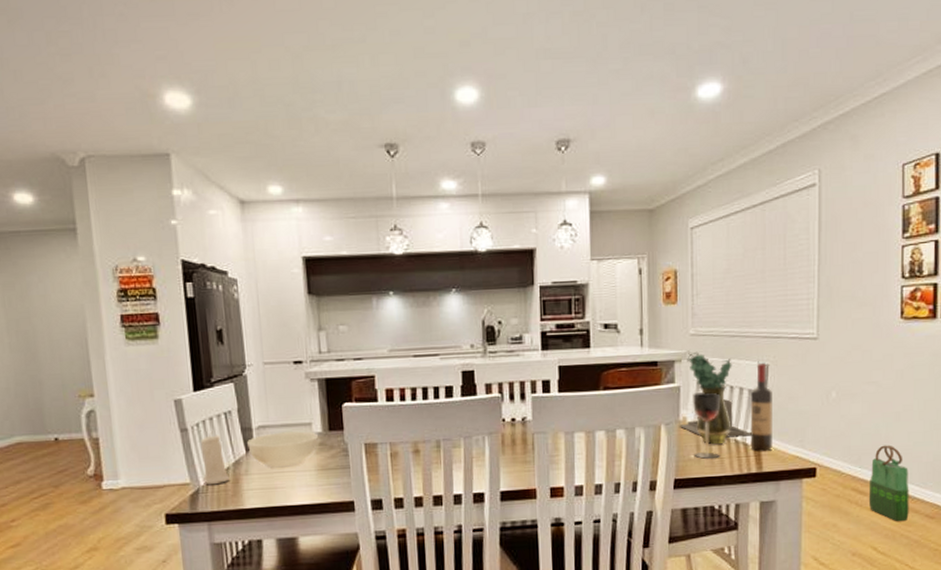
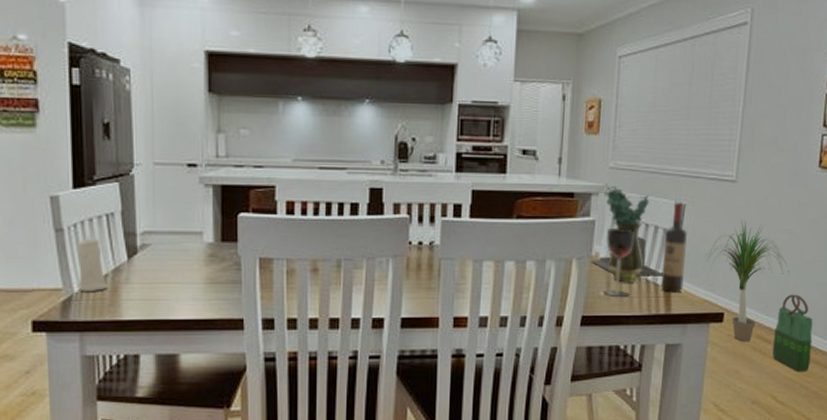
bowl: present [247,431,318,468] -> none [130,240,209,278]
potted plant: none [792,376,881,495] -> present [705,220,790,342]

